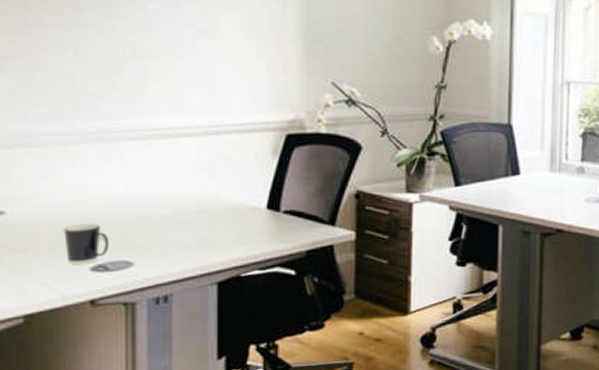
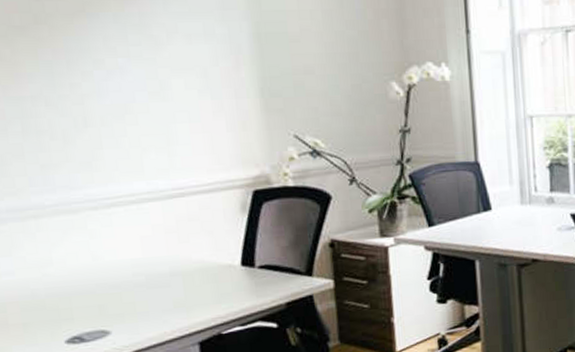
mug: present [64,224,109,265] -> none [33,296,83,339]

